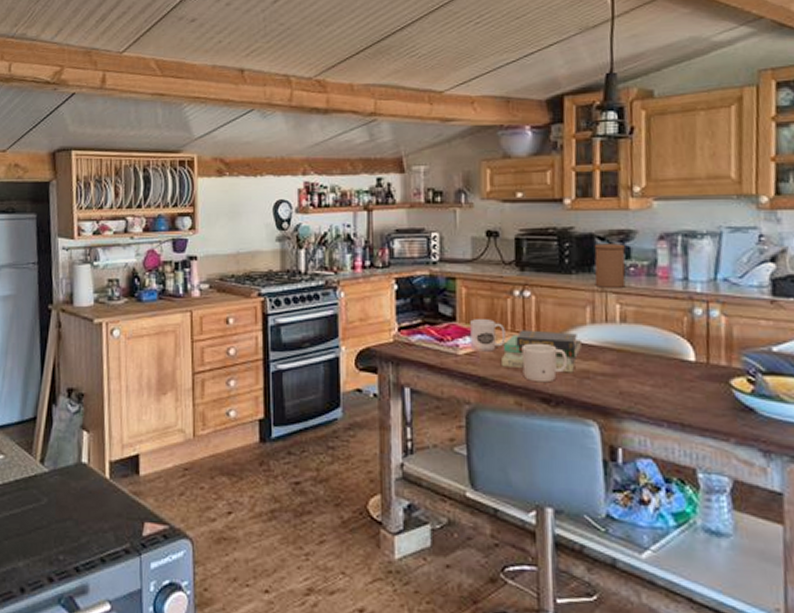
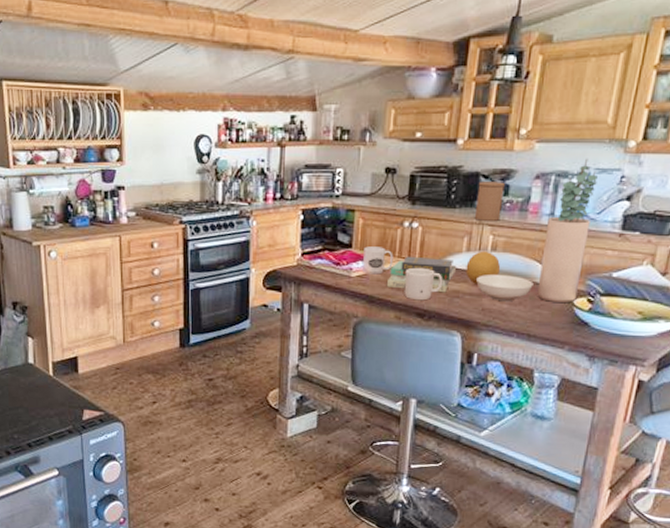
fruit: none [593,322,635,364] -> present [465,251,501,286]
bowl: none [608,351,678,383] -> present [476,275,533,302]
vase: none [681,216,734,385] -> present [537,158,598,304]

